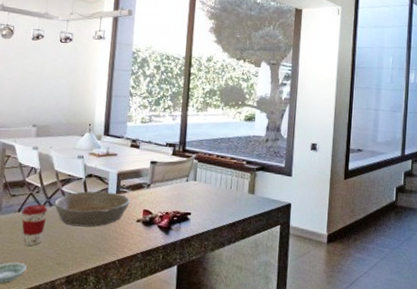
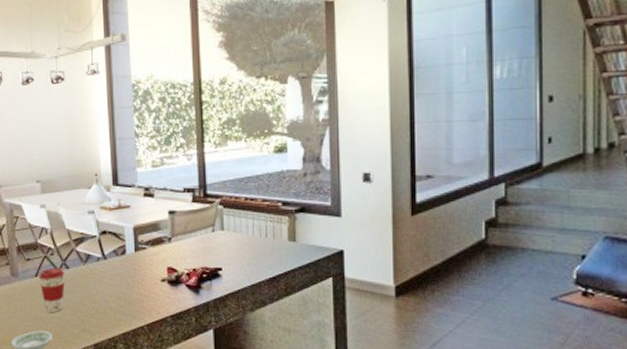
bowl: present [54,191,131,227] -> none [71,249,152,290]

